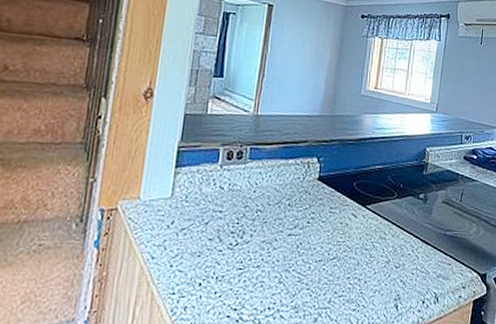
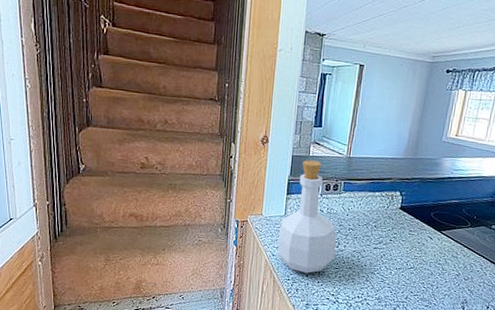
bottle: none [159,119,241,281] -> present [278,160,337,273]

